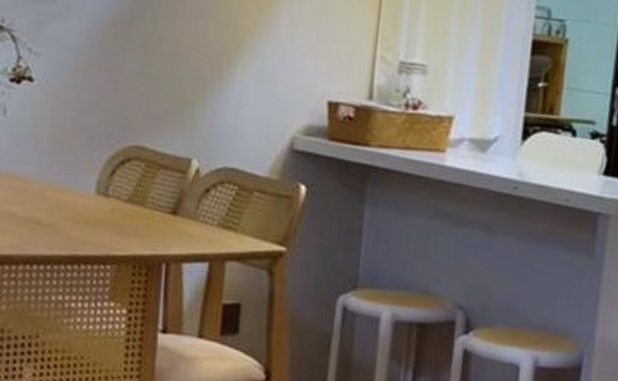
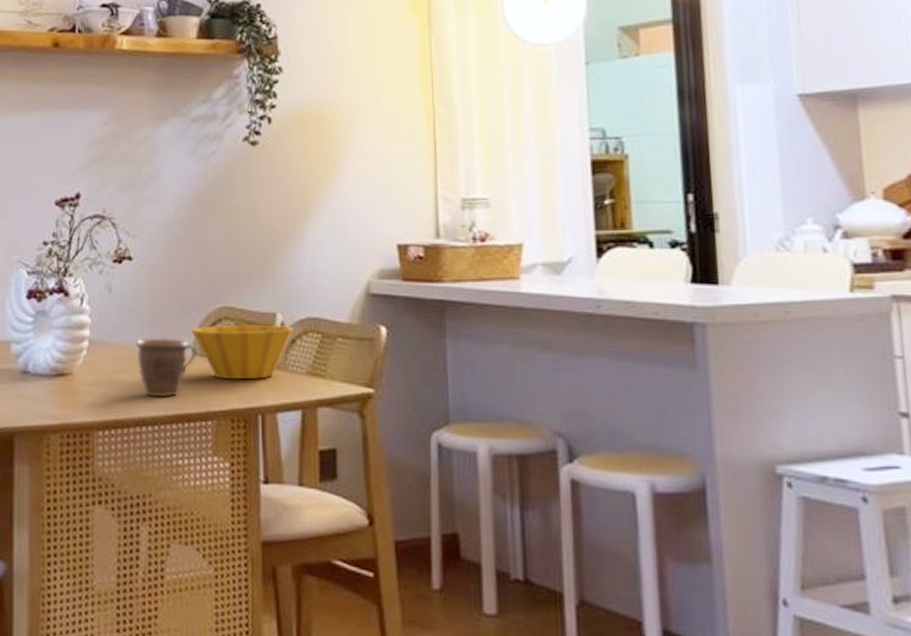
mug: none [29,170,101,237] -> present [134,338,198,398]
bowl: none [96,164,210,226] -> present [191,324,295,379]

